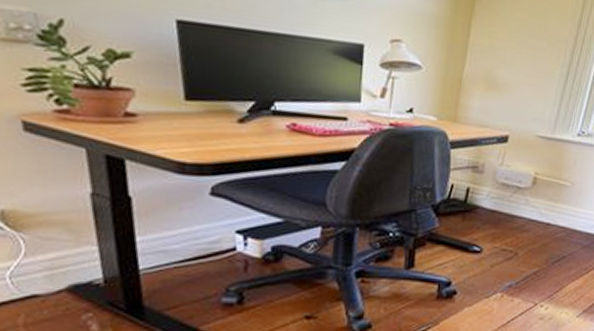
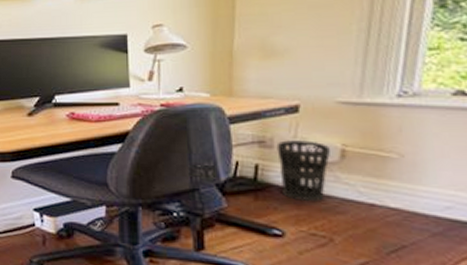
wastebasket: none [485,166,526,222] -> present [276,139,330,202]

